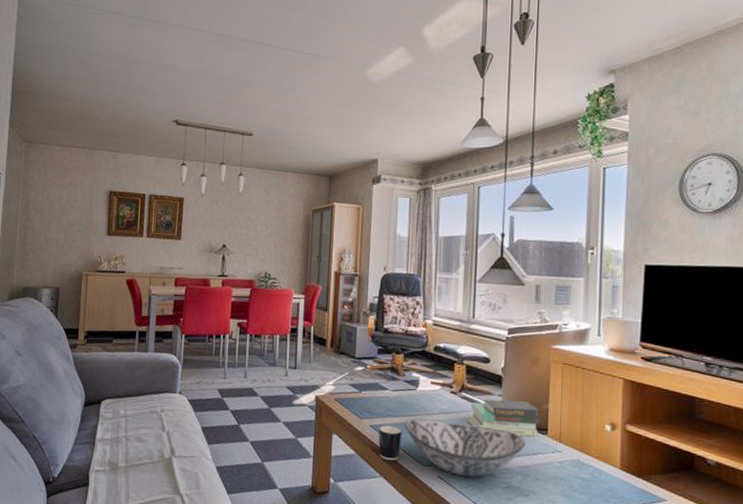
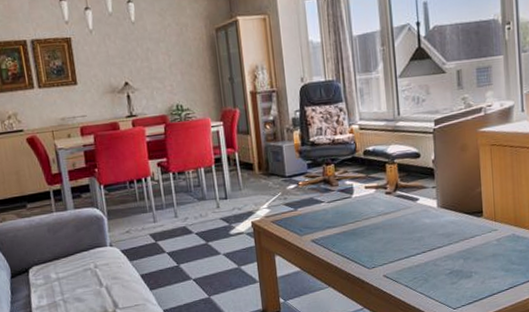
mug: present [378,425,403,461] -> none [319,236,345,270]
decorative bowl: present [404,418,526,478] -> none [344,219,464,272]
books: present [467,398,541,437] -> none [405,189,475,223]

